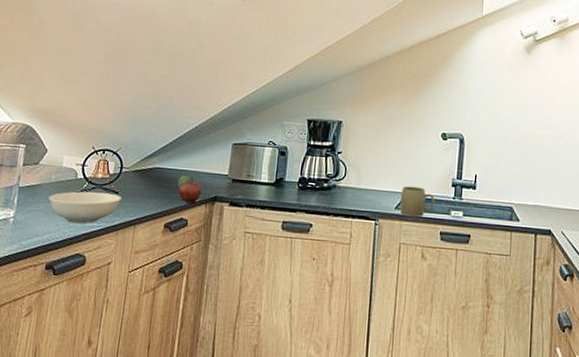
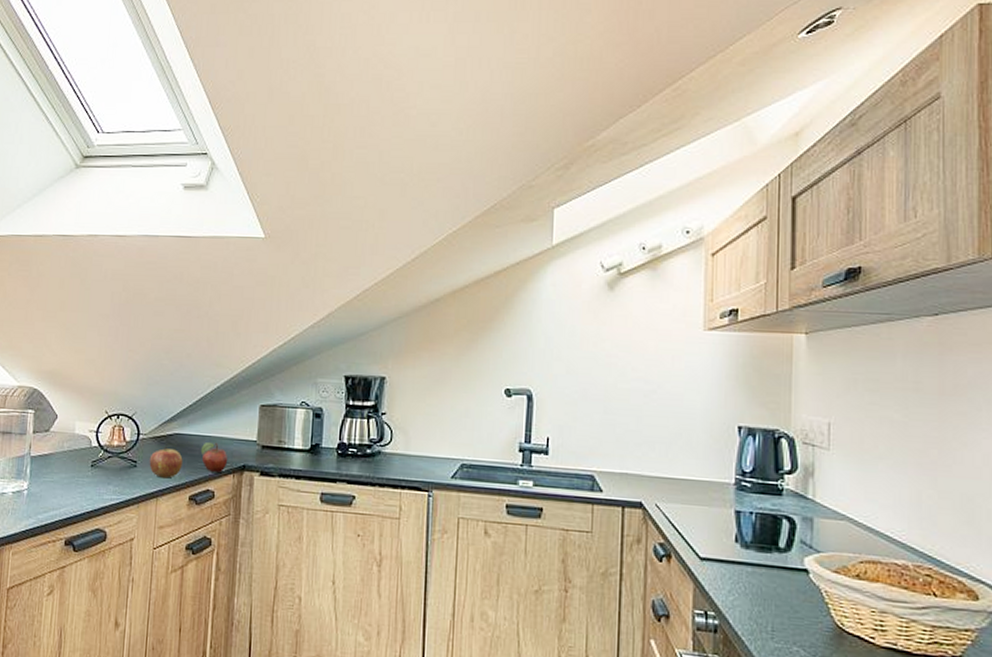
bowl: present [48,191,122,224] -> none [62,460,141,497]
apple: none [129,180,161,208] -> present [149,447,183,479]
mug: present [399,186,436,218] -> none [457,451,500,489]

